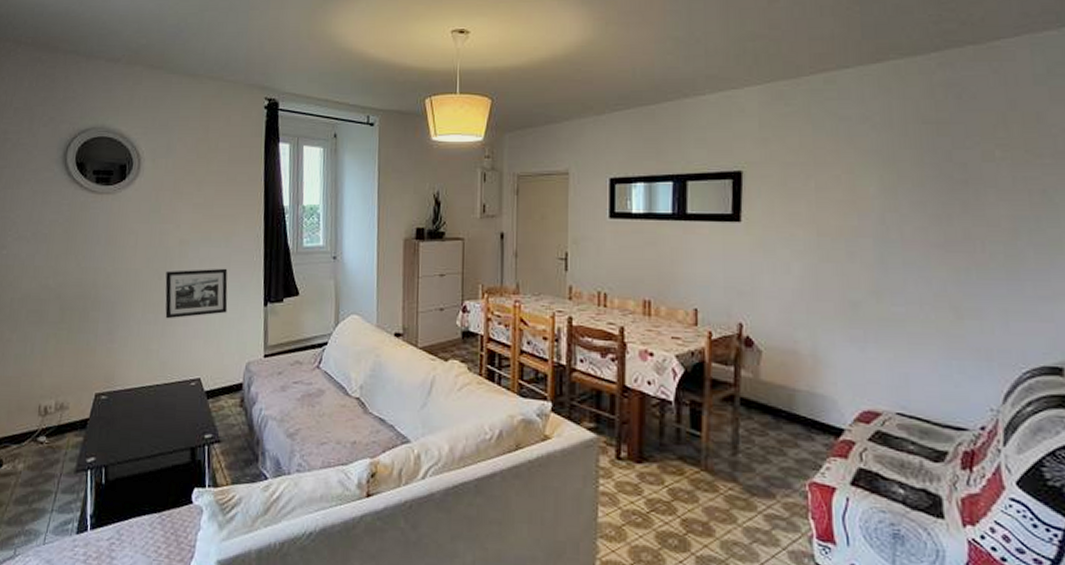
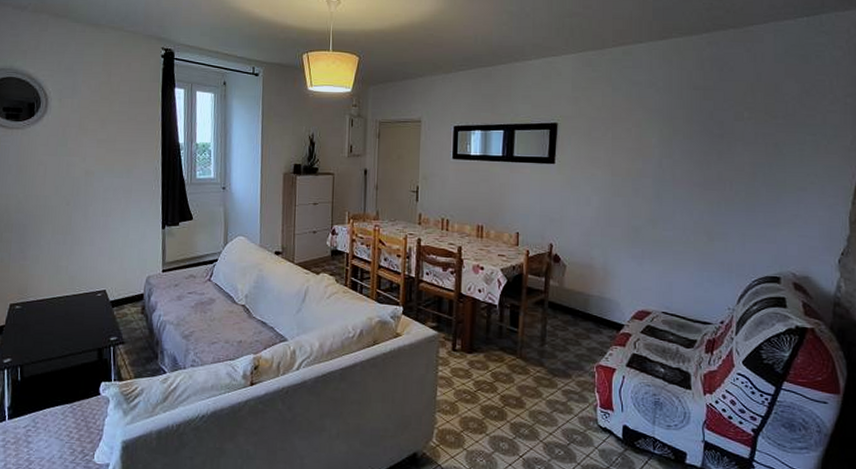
picture frame: present [165,268,228,319] -> none [72,196,130,240]

